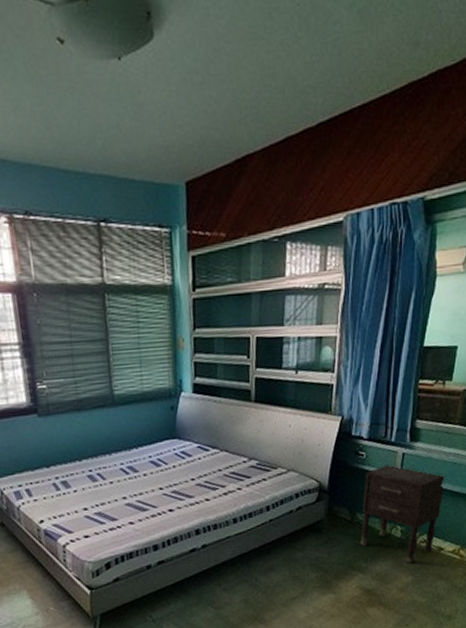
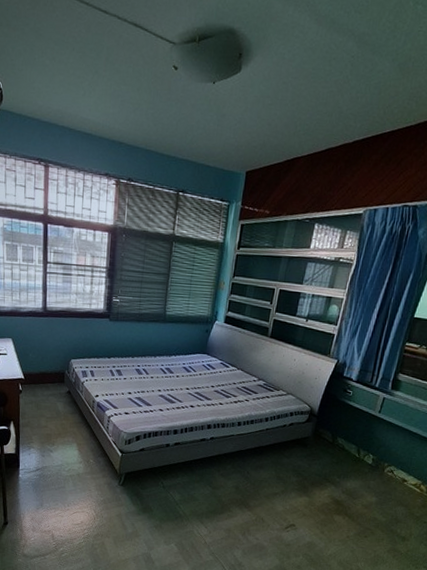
nightstand: present [360,464,446,564] -> none [336,404,418,487]

